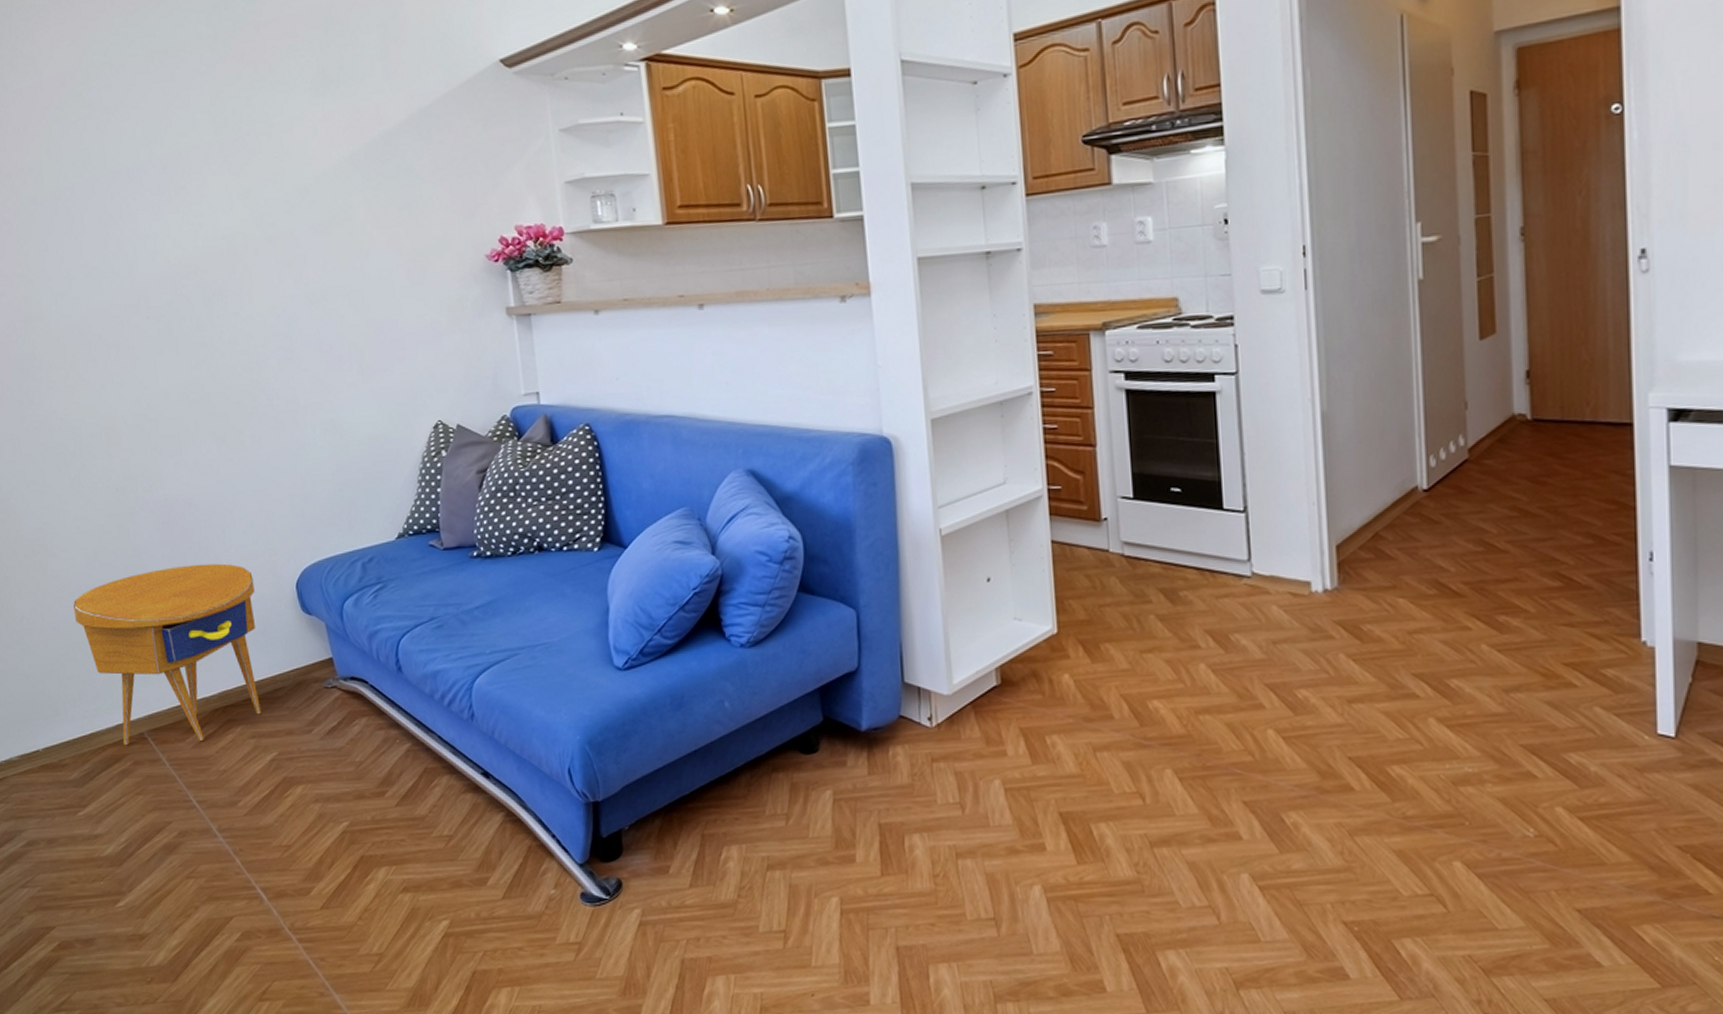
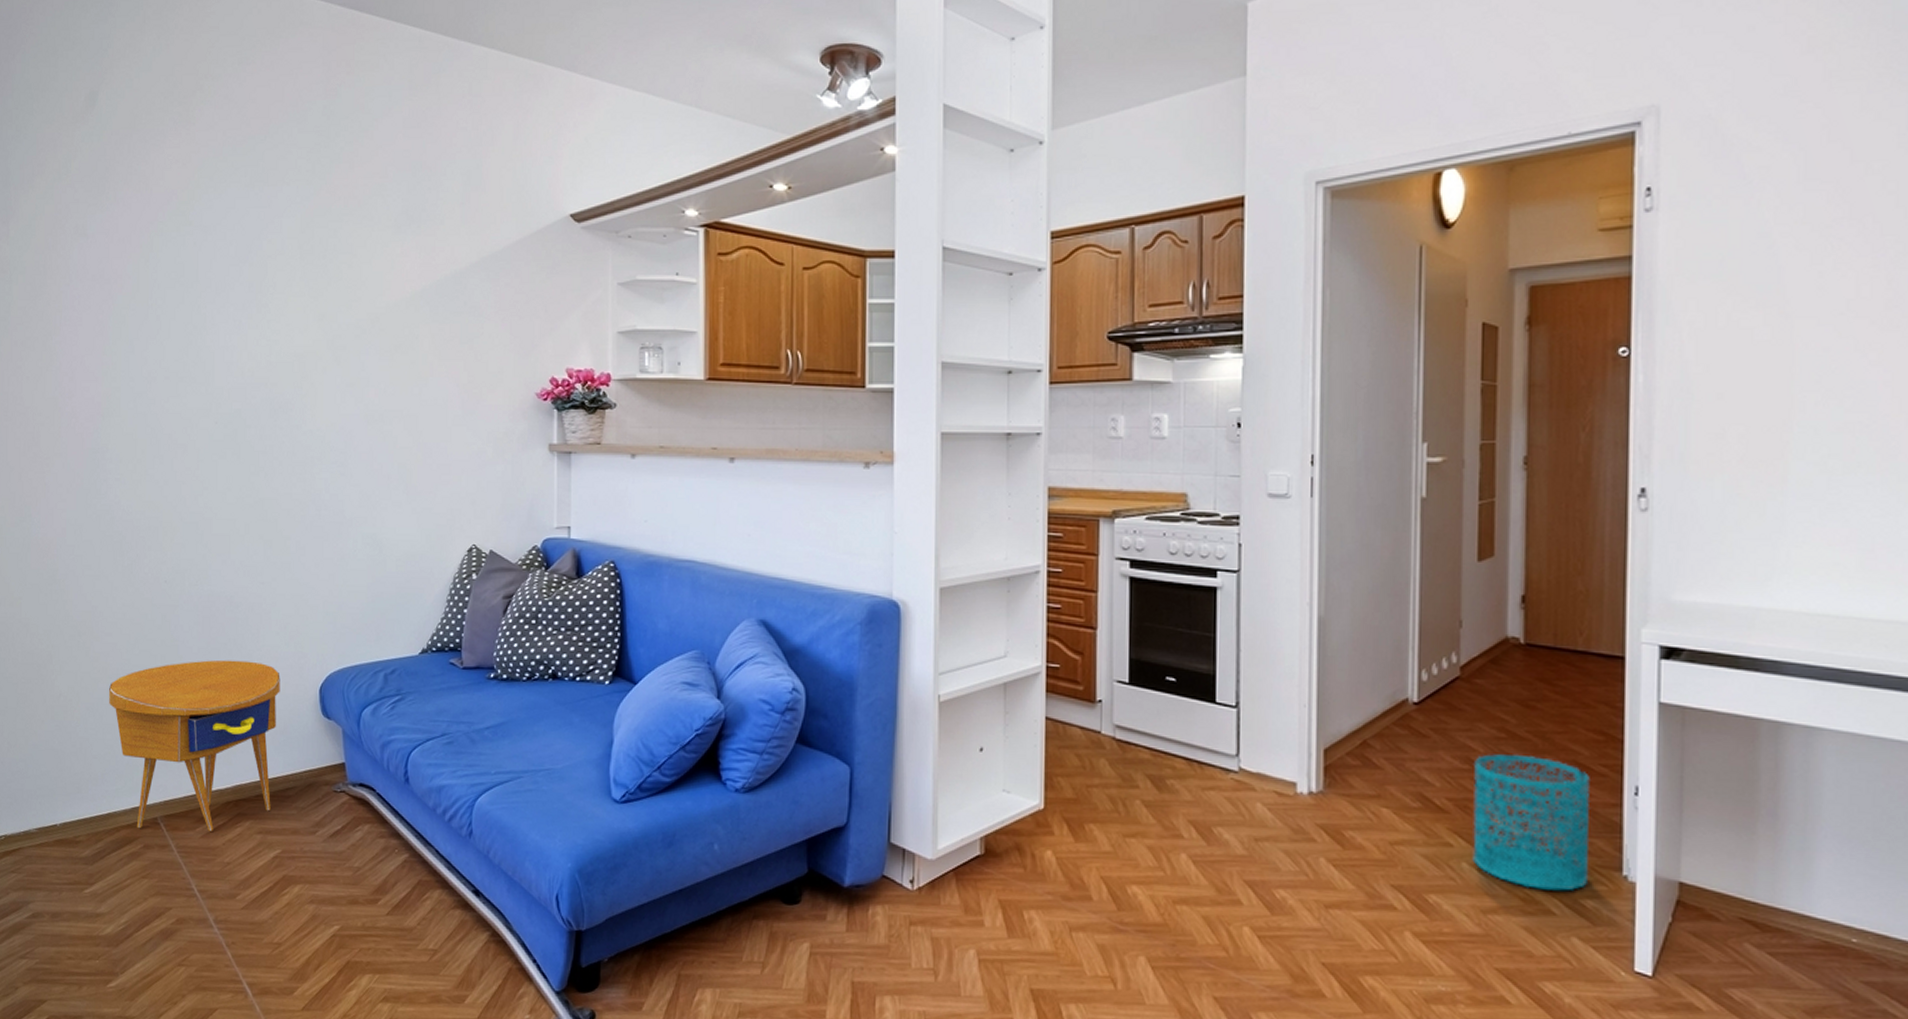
wastebasket: none [1488,532,1609,663] -> present [1472,754,1591,891]

